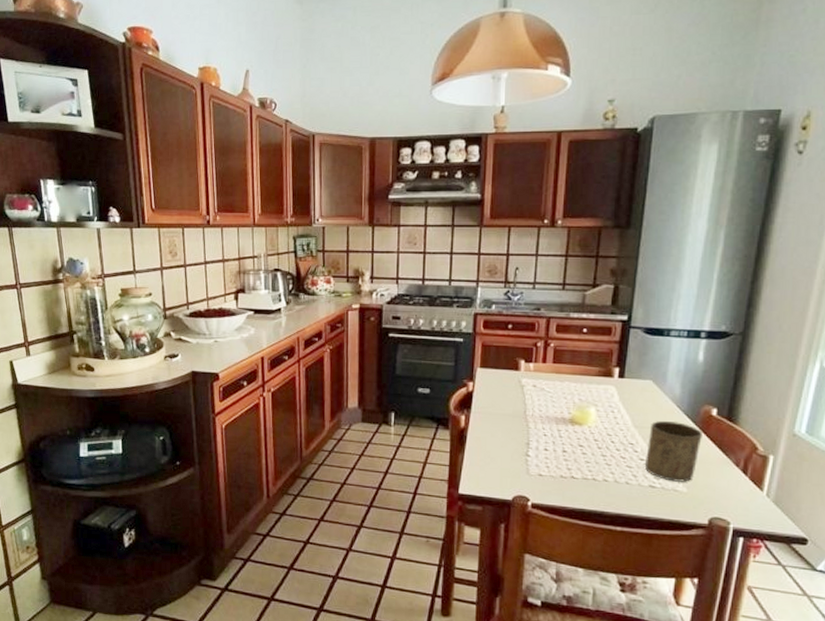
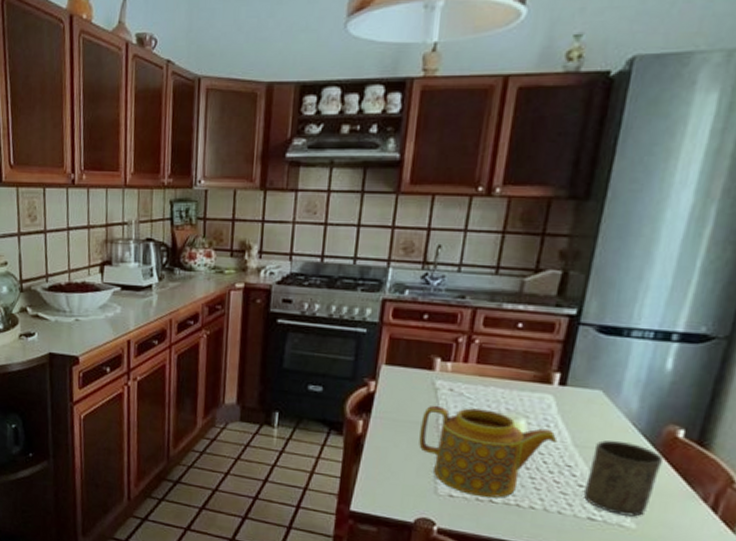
teapot: none [512,399,621,475] -> present [419,405,558,498]

